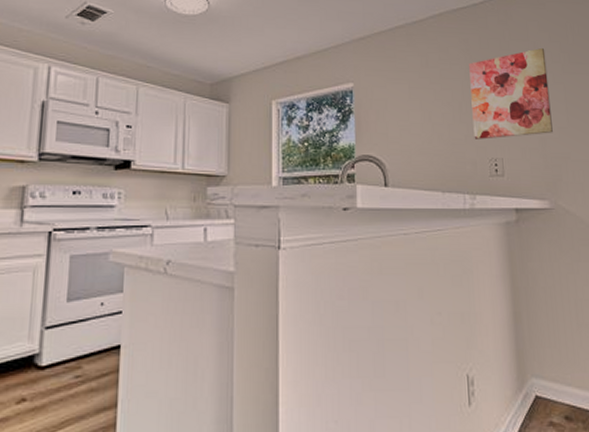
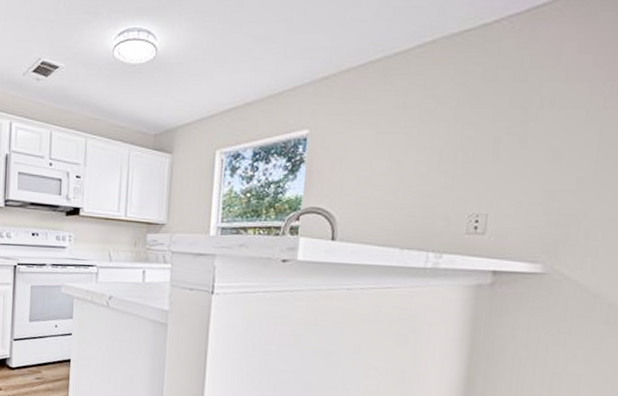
wall art: present [469,48,553,139] -> none [452,77,582,192]

